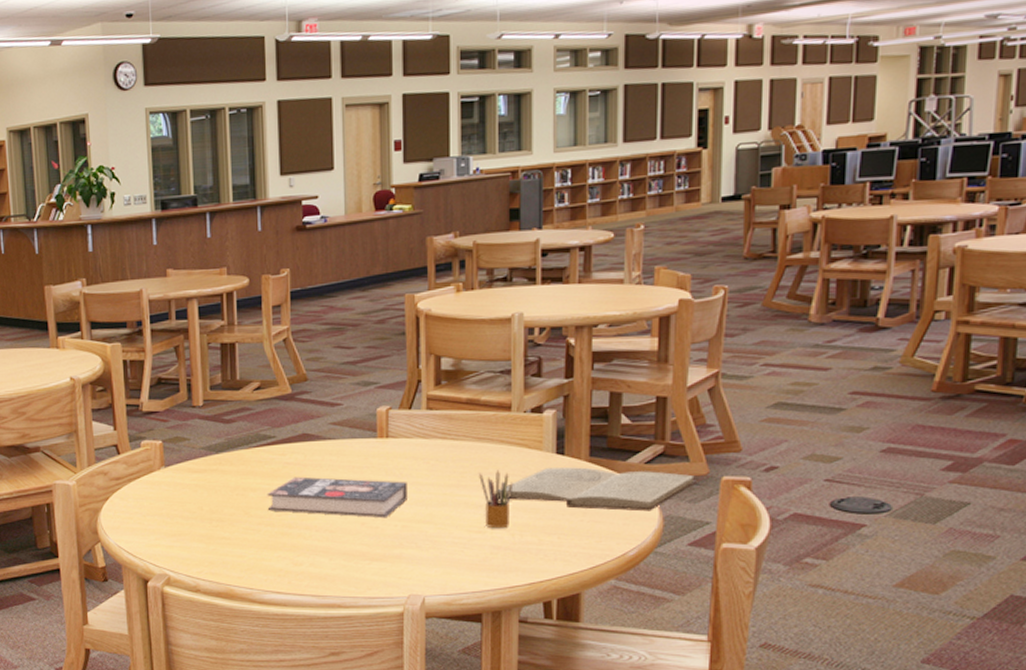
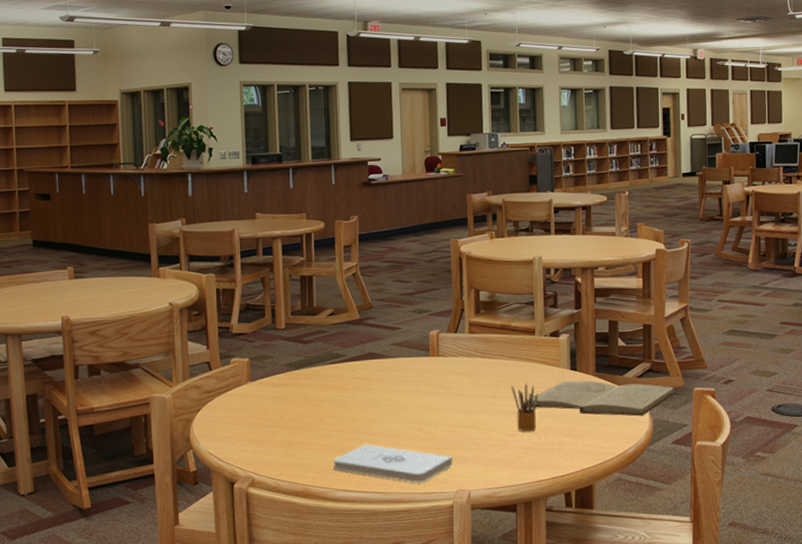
notepad: none [260,540,404,586] -> present [333,444,453,483]
book: present [267,476,407,518] -> none [339,389,455,425]

